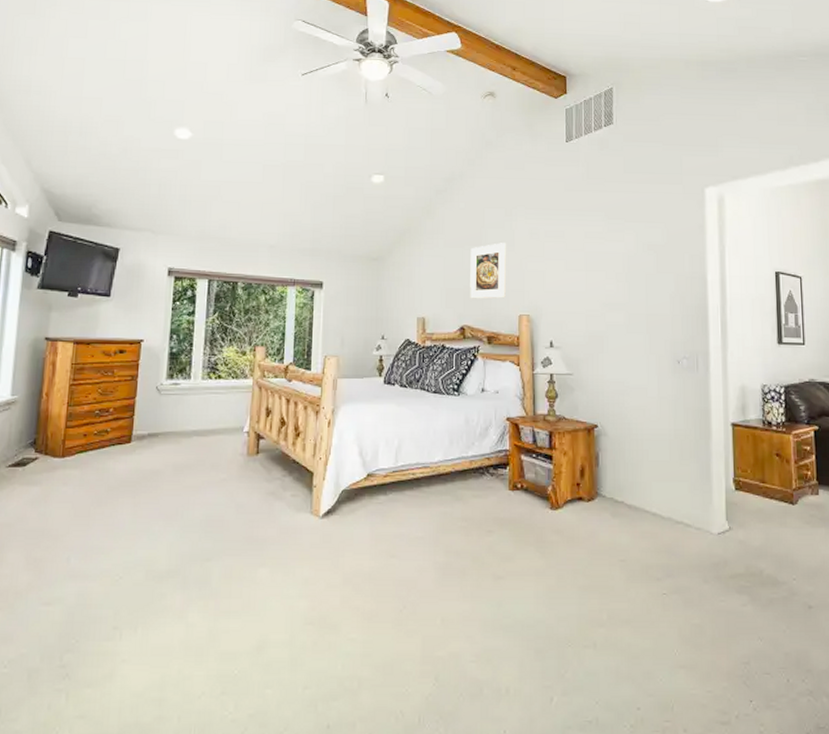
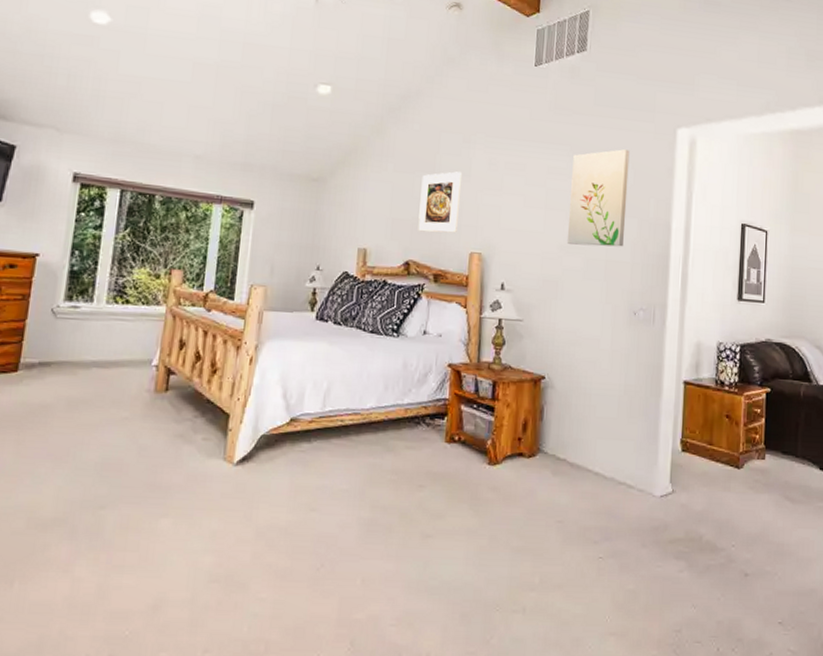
wall art: none [608,211,663,302] -> present [566,149,630,247]

